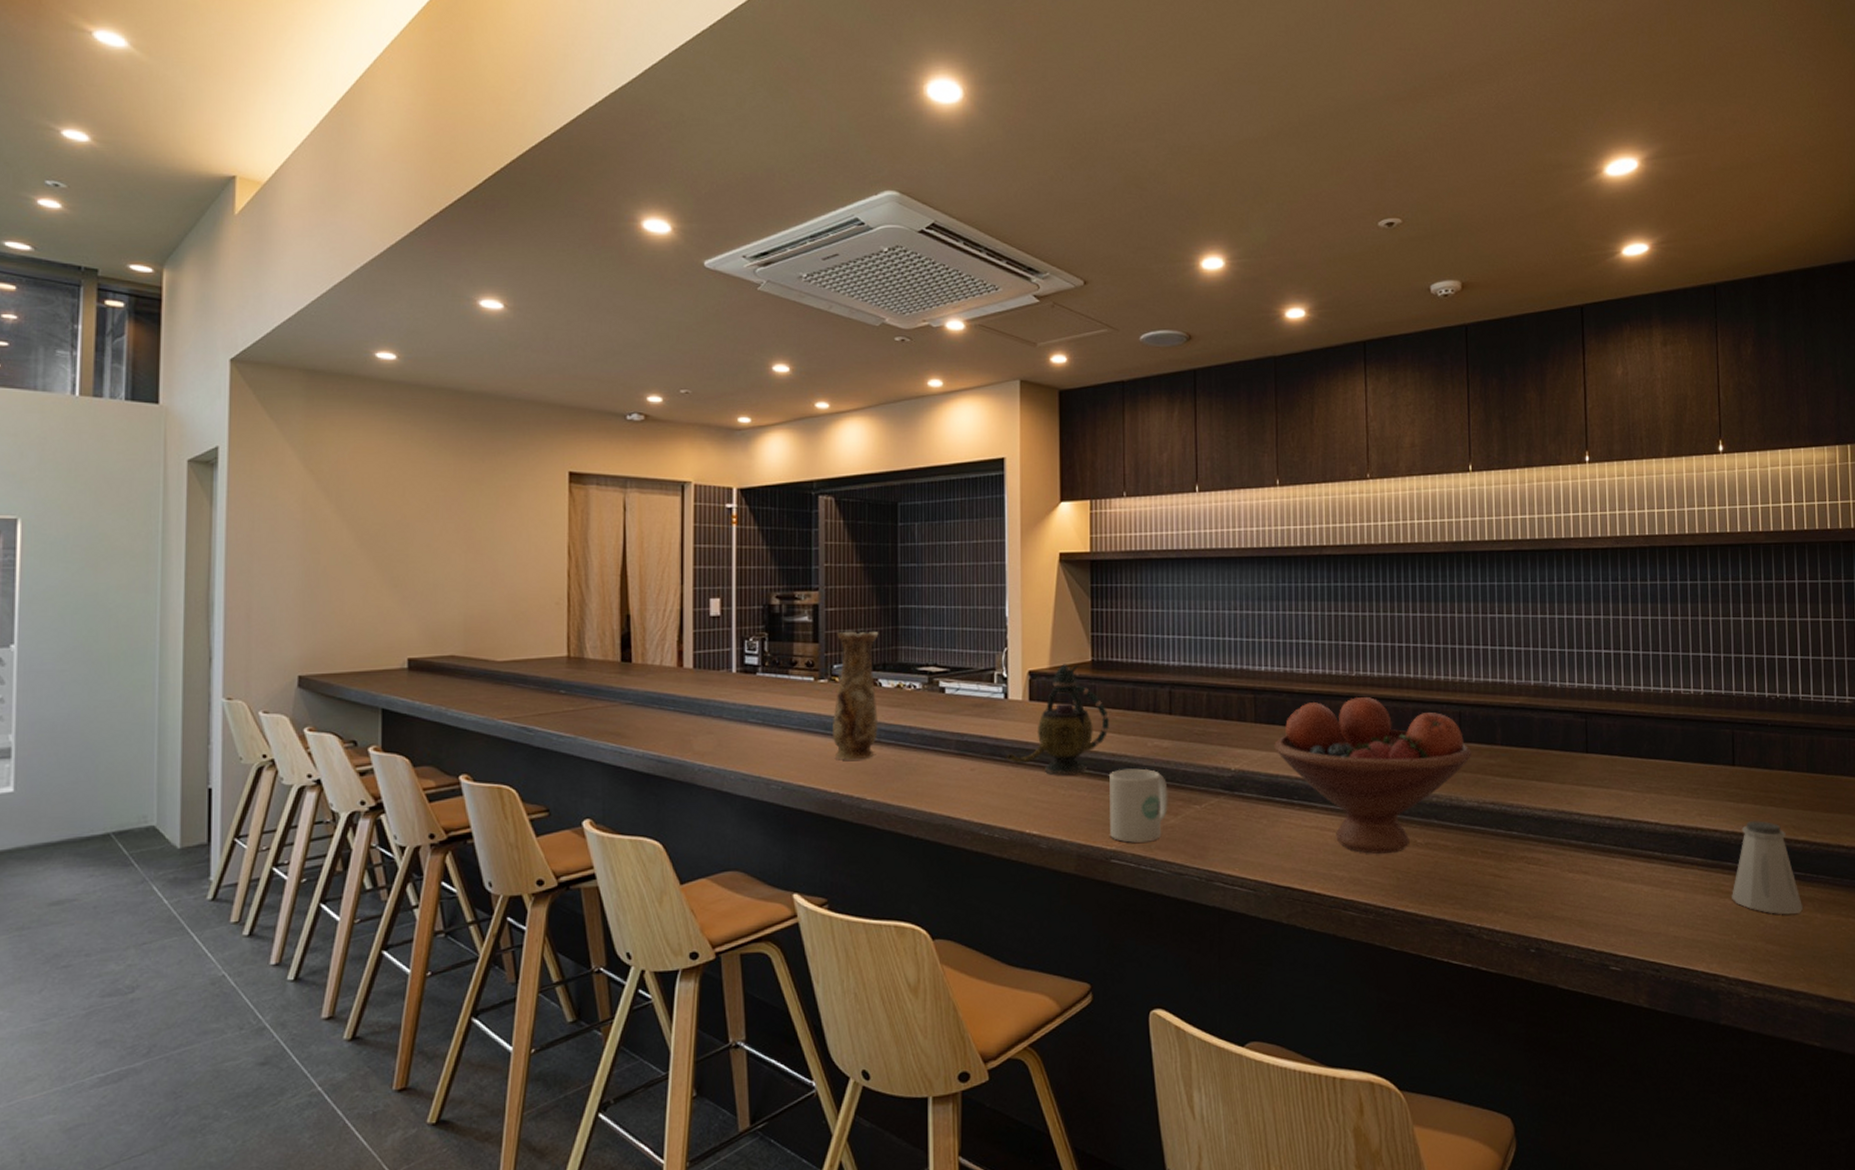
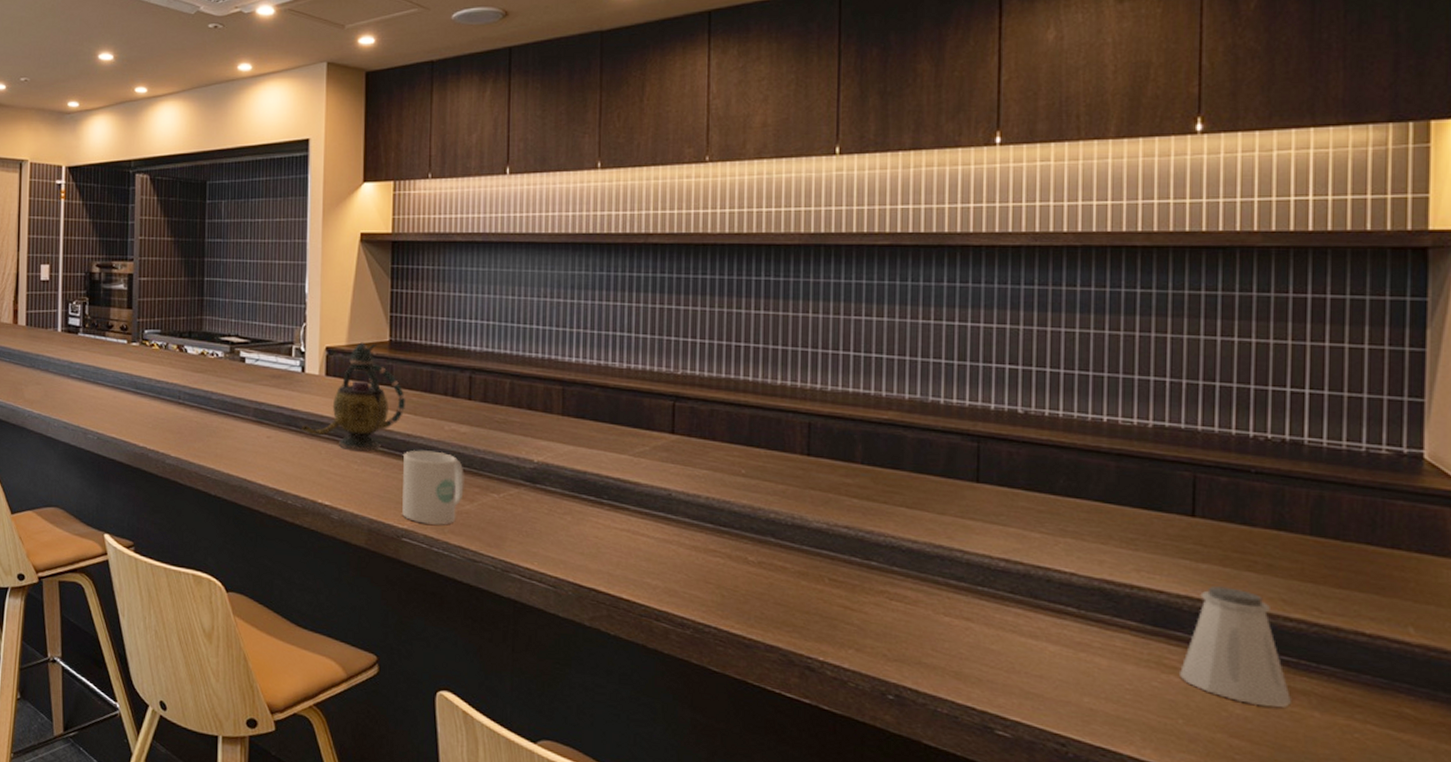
vase: present [833,631,879,760] -> none [142,299,186,419]
fruit bowl: present [1274,697,1471,854] -> none [583,397,822,568]

